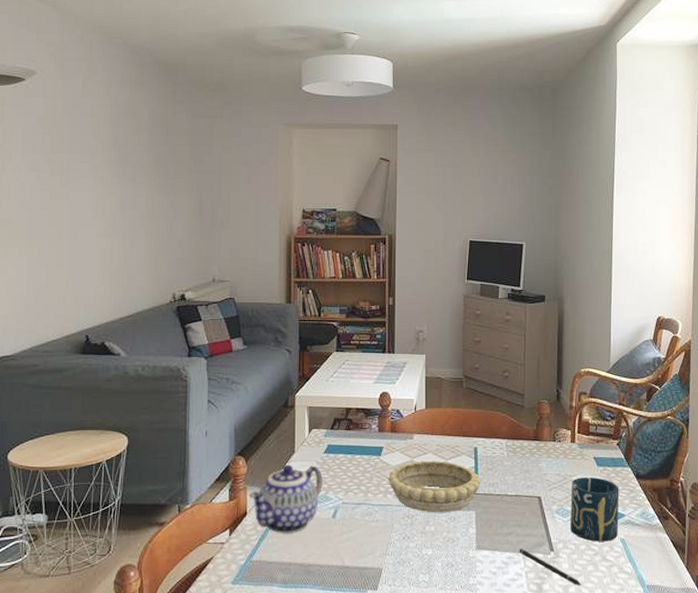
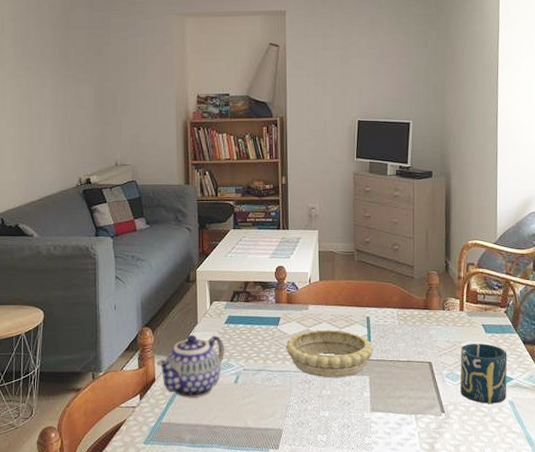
pen: present [519,548,582,585] -> none [411,410,472,444]

